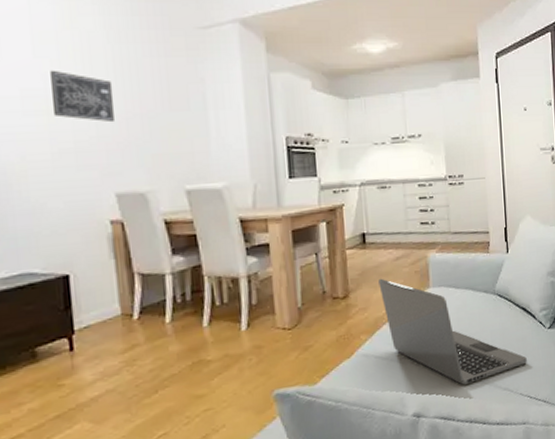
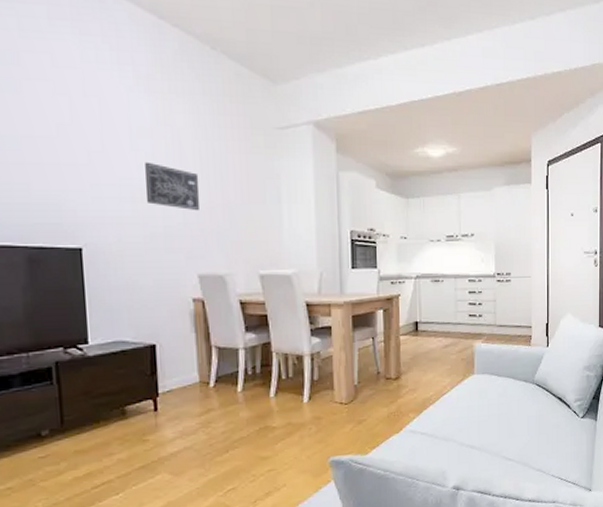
laptop: present [378,278,527,385] -> none [428,363,560,464]

